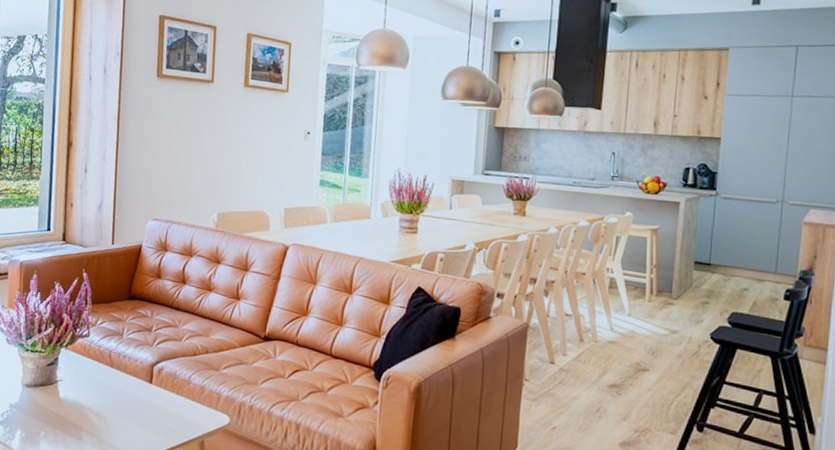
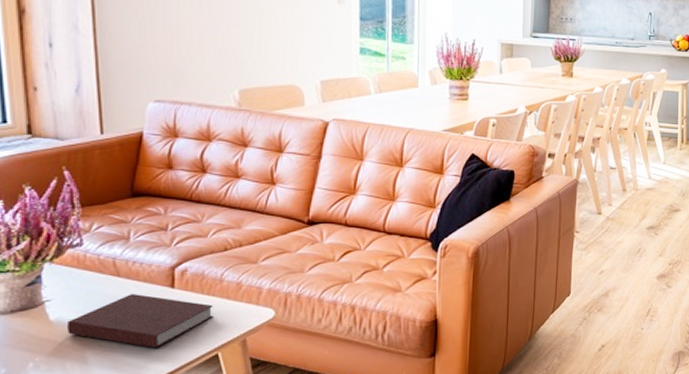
notebook: none [71,383,181,436] -> present [68,293,213,348]

